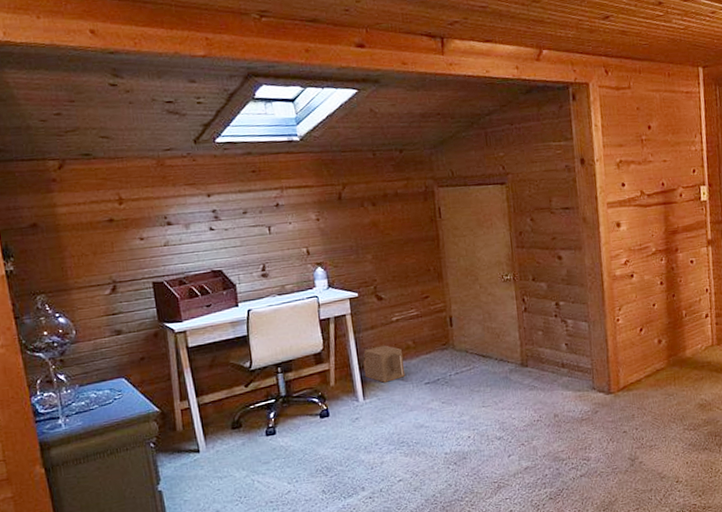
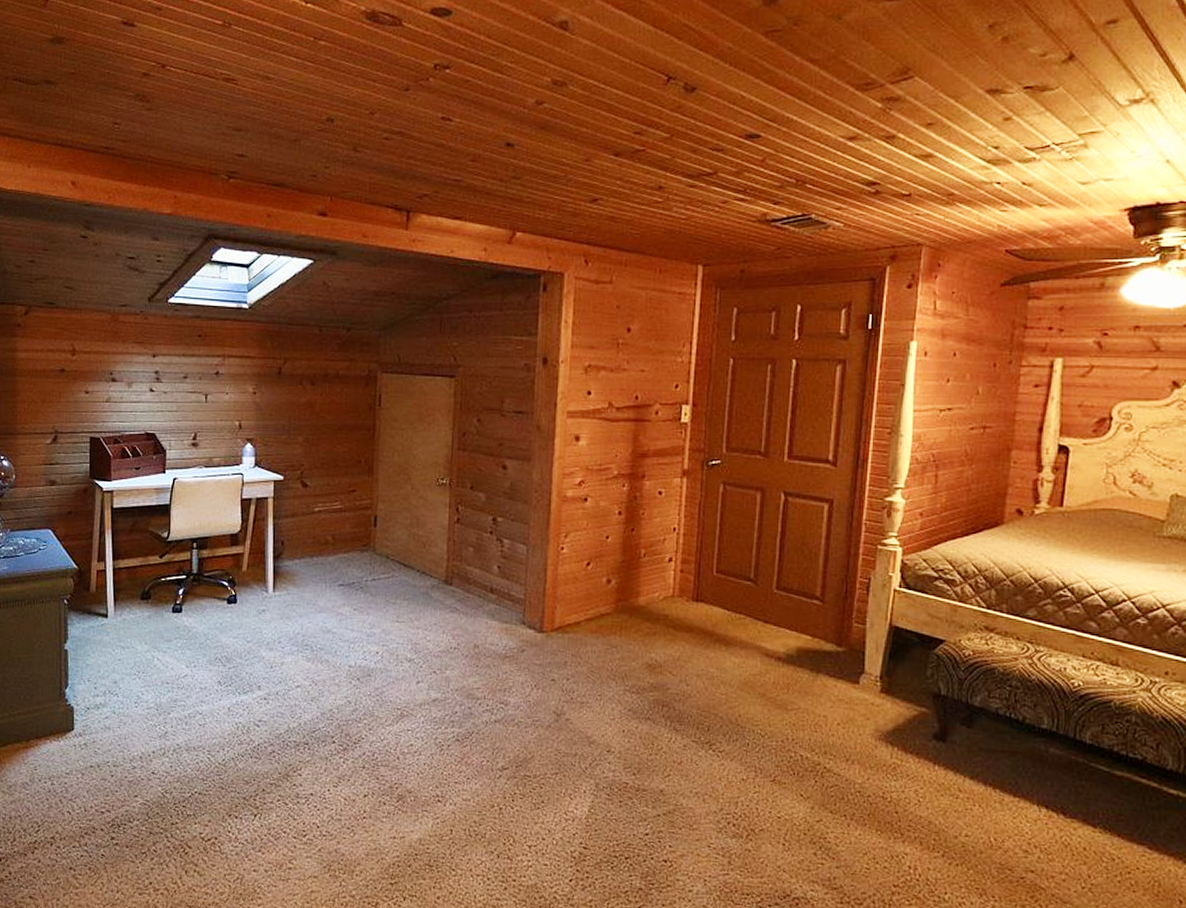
cardboard box: present [363,345,406,383] -> none [278,536,321,577]

